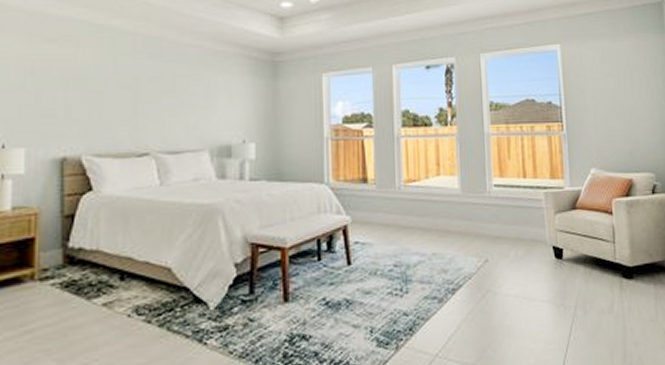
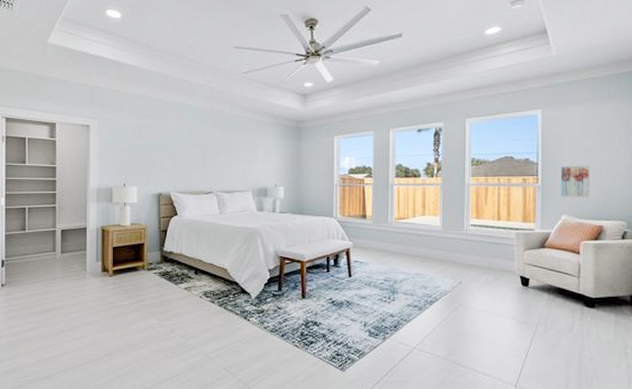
wall art: none [585,109,616,147] -> present [560,165,590,197]

